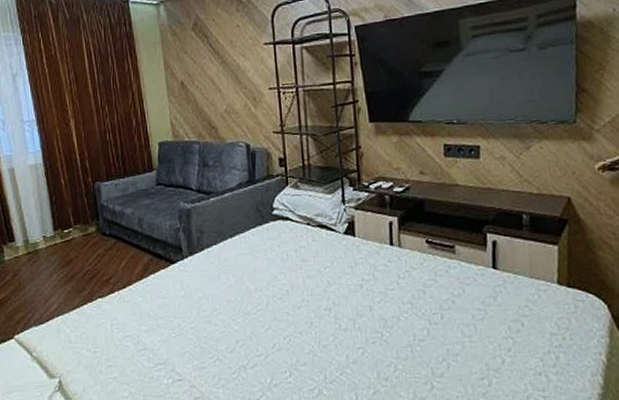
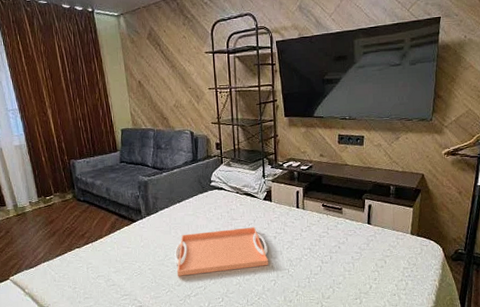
serving tray: none [224,271,353,339] -> present [174,227,268,276]

